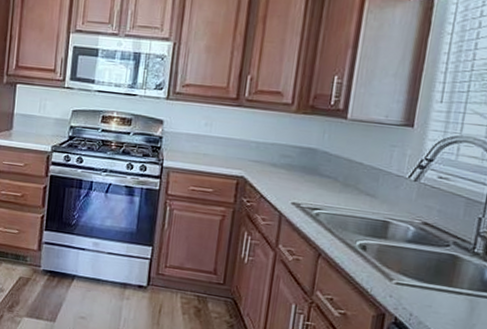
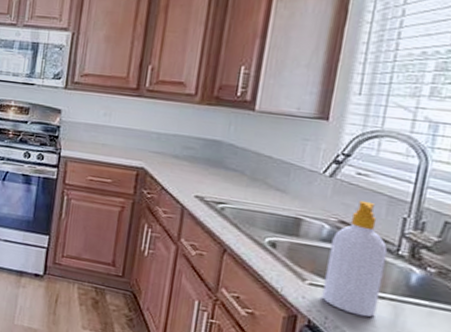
soap bottle: none [407,202,465,312] -> present [322,200,388,317]

